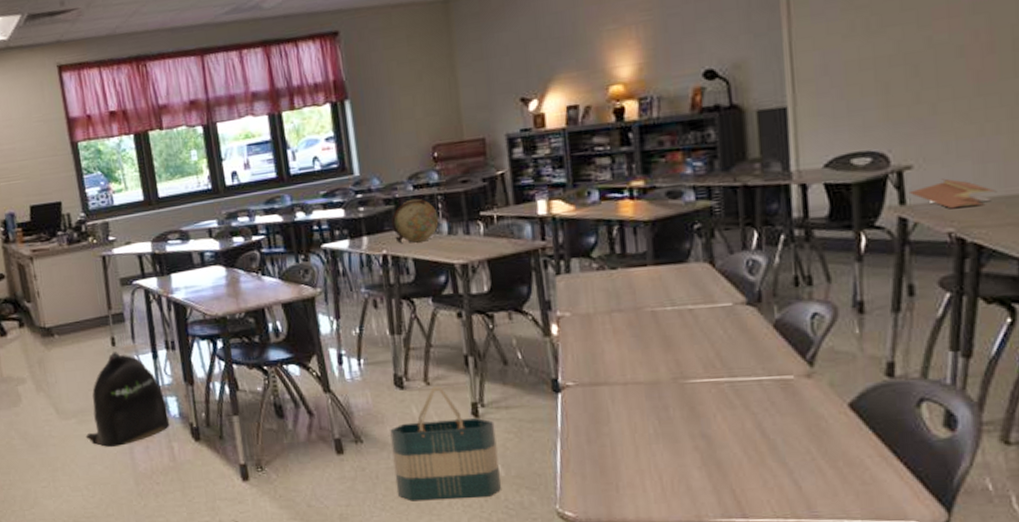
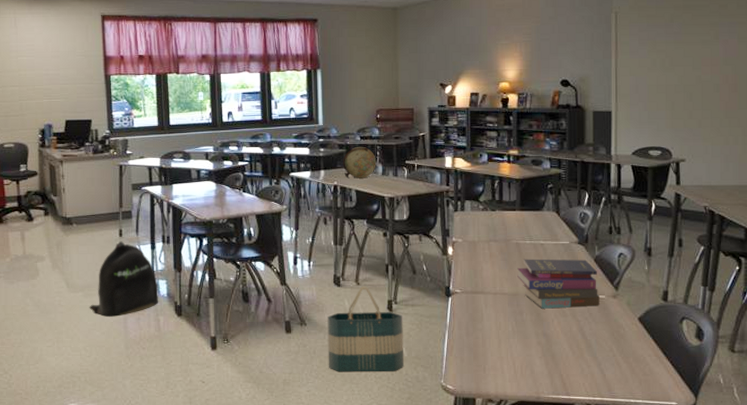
books: none [655,326,786,400] -> present [517,259,600,309]
papers: present [908,178,997,209] -> none [682,170,734,191]

